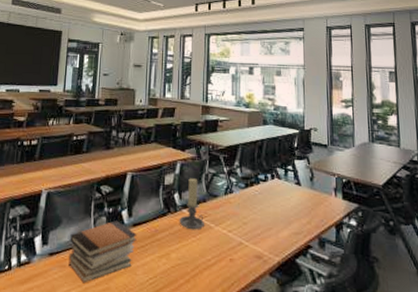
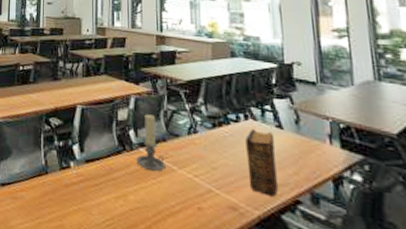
book stack: present [68,220,137,283] -> none [20,155,90,218]
book: none [271,186,295,244] -> present [245,128,278,197]

